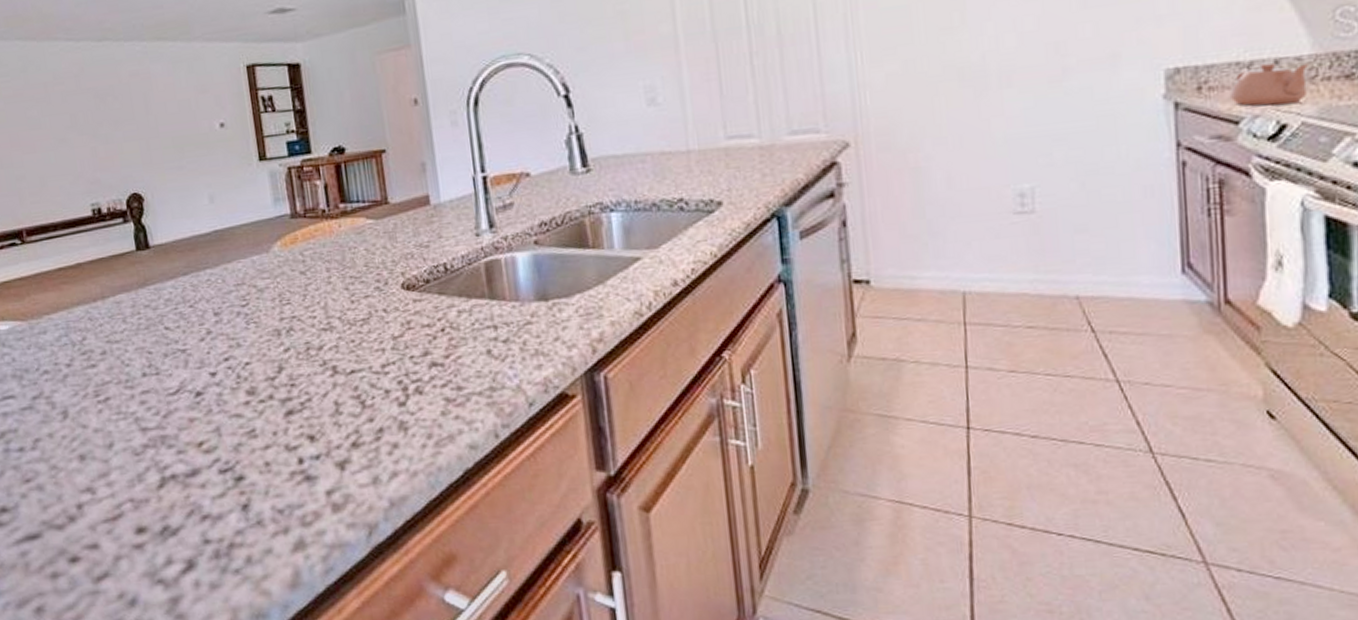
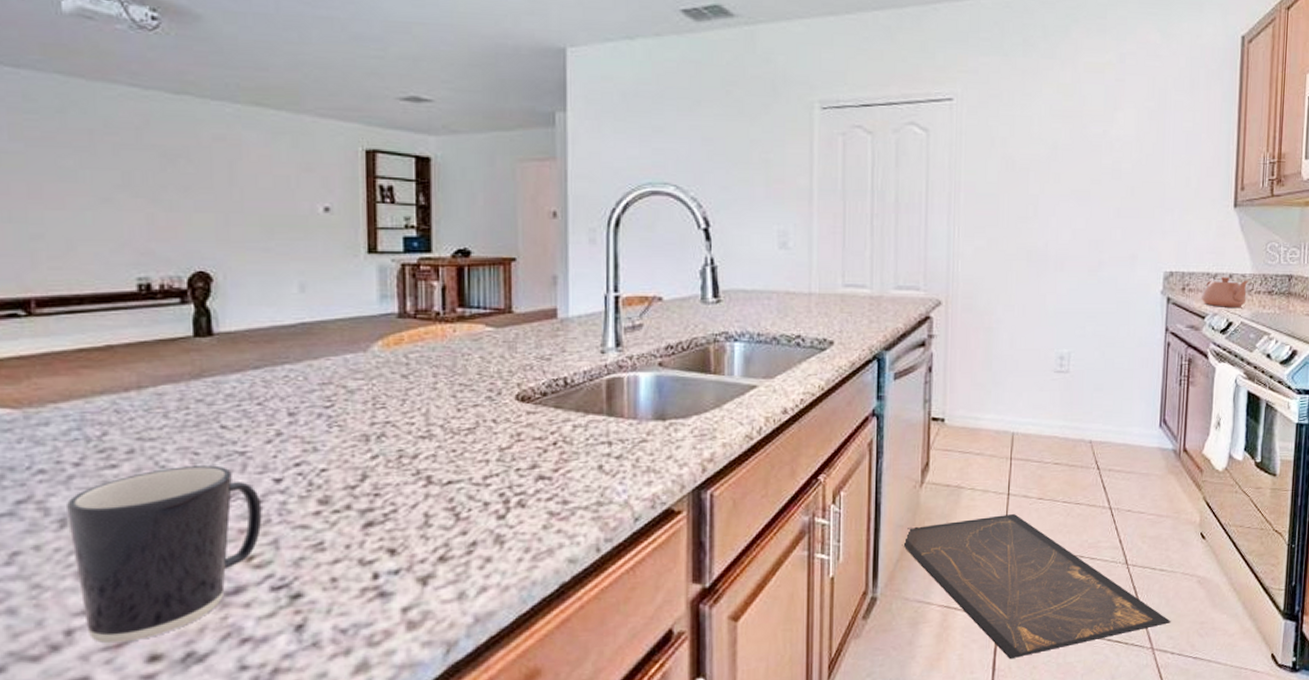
mug: none [65,362,206,517] -> present [67,465,262,644]
doormat: none [832,391,1231,567] -> present [902,514,1171,658]

